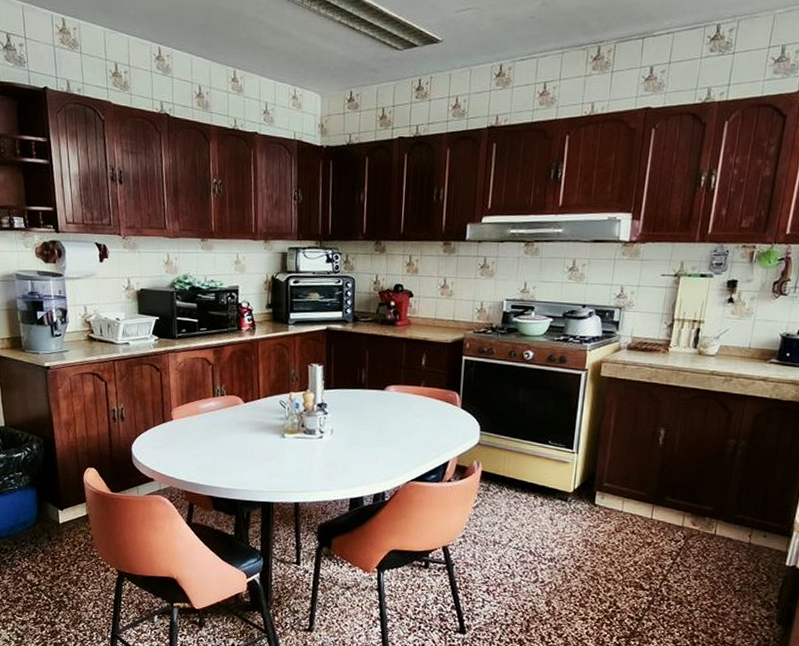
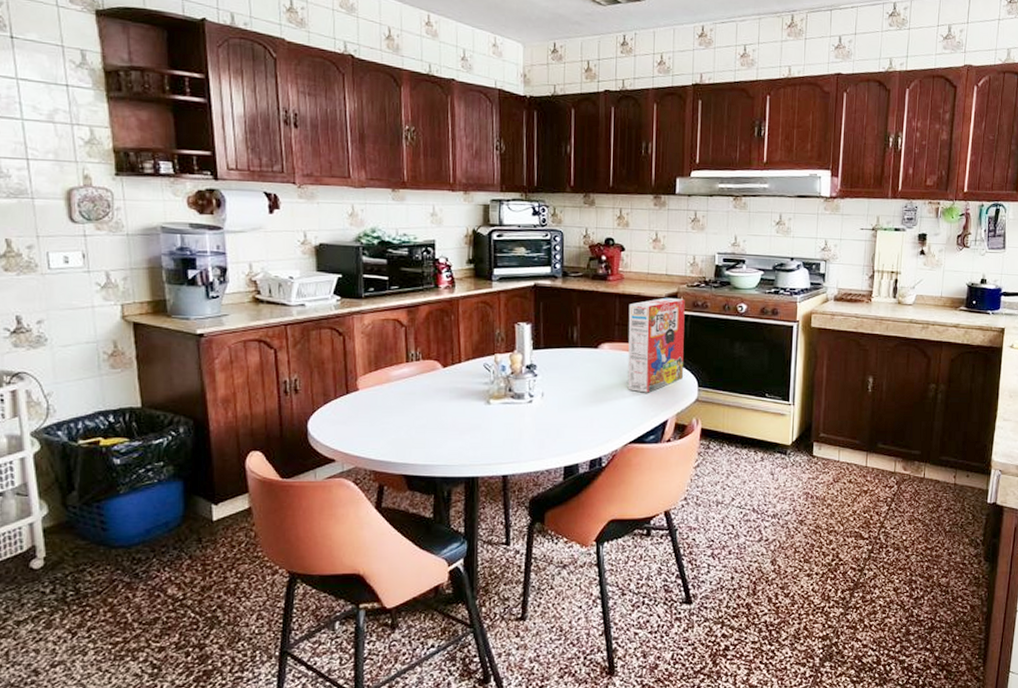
cereal box: none [411,343,471,435] -> present [627,297,685,393]

